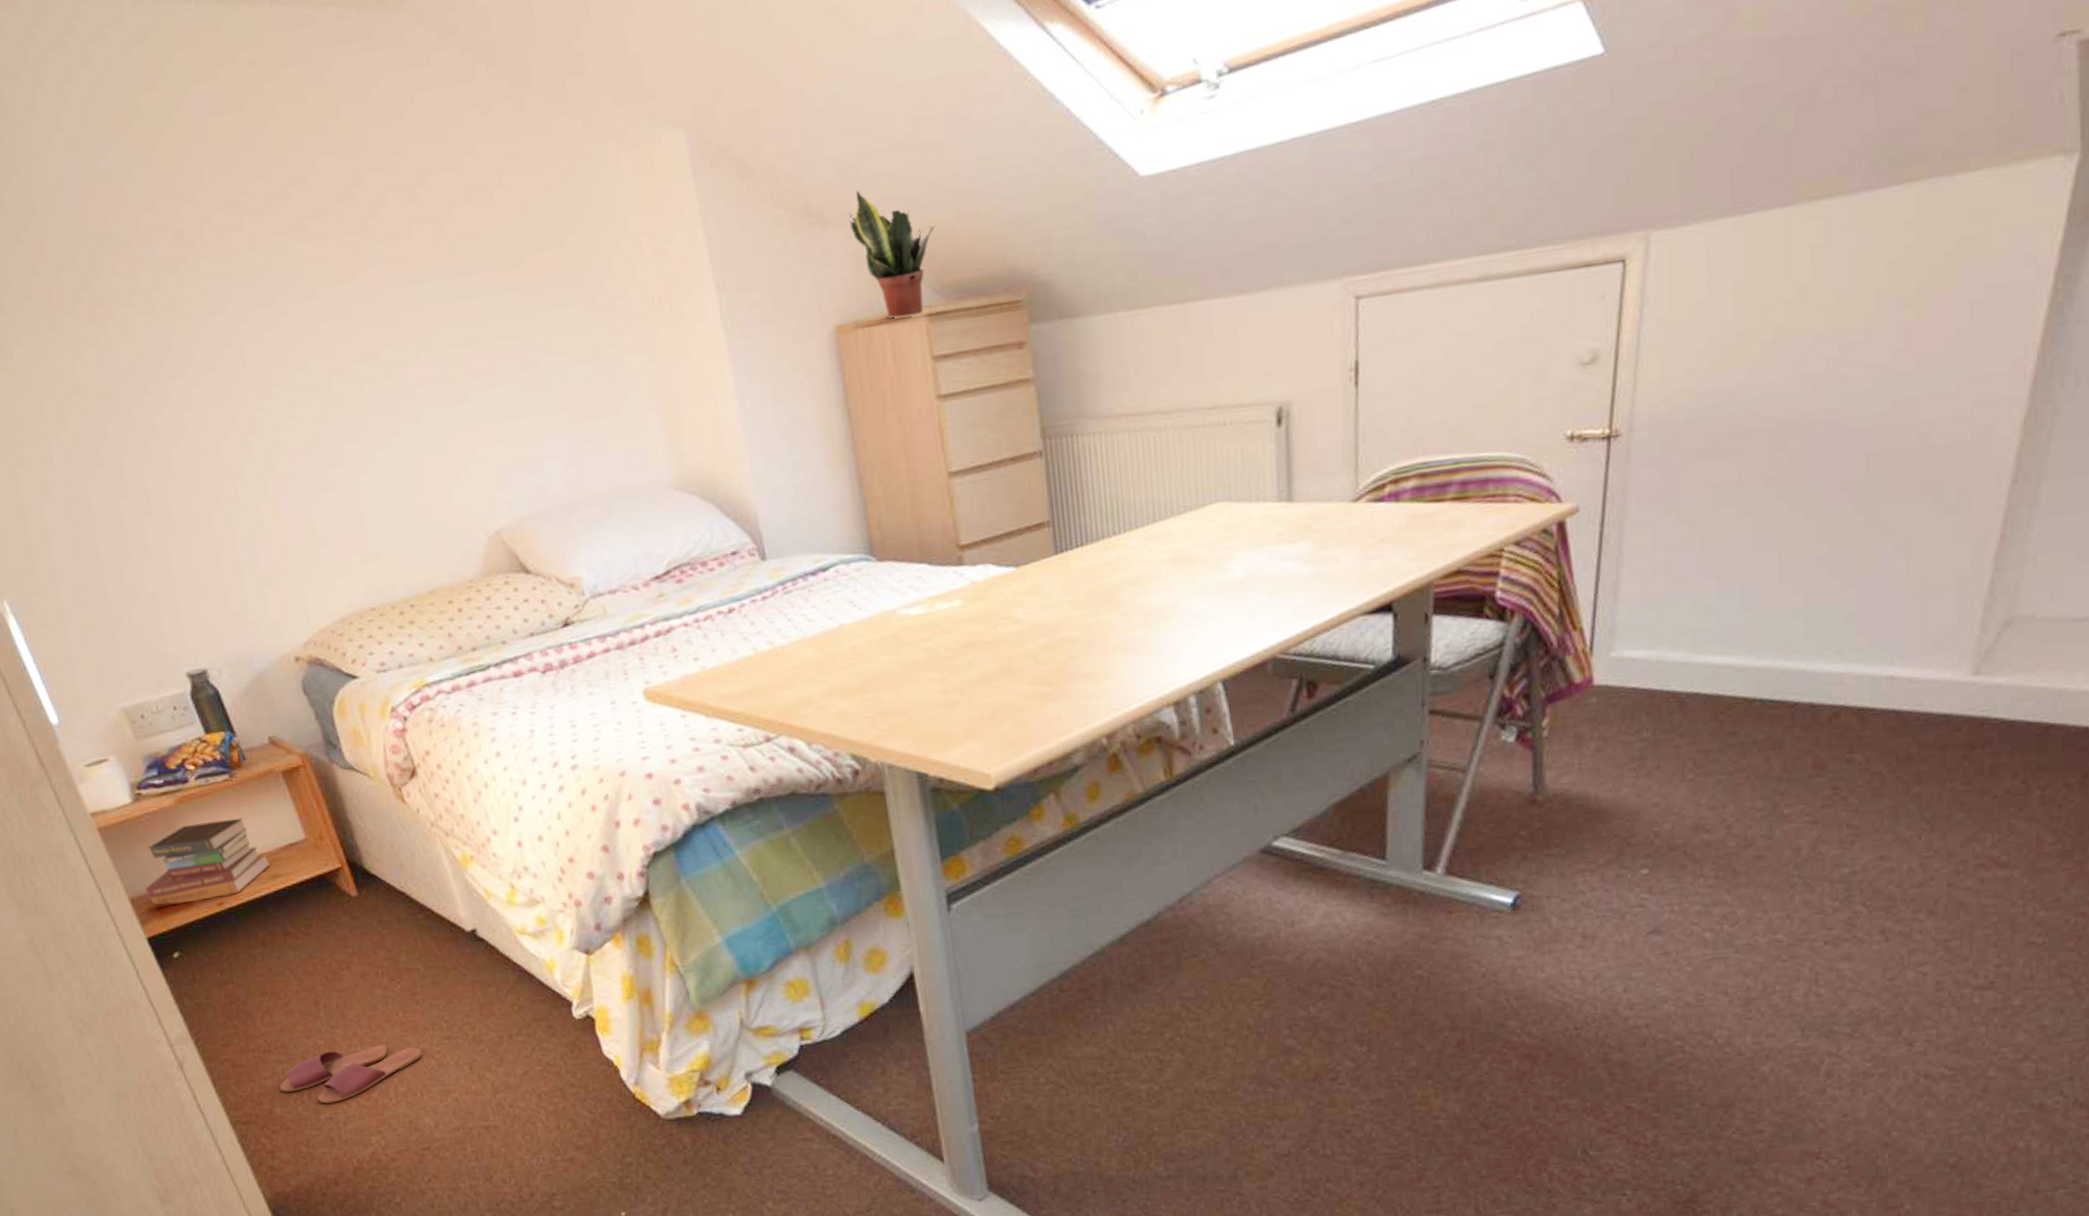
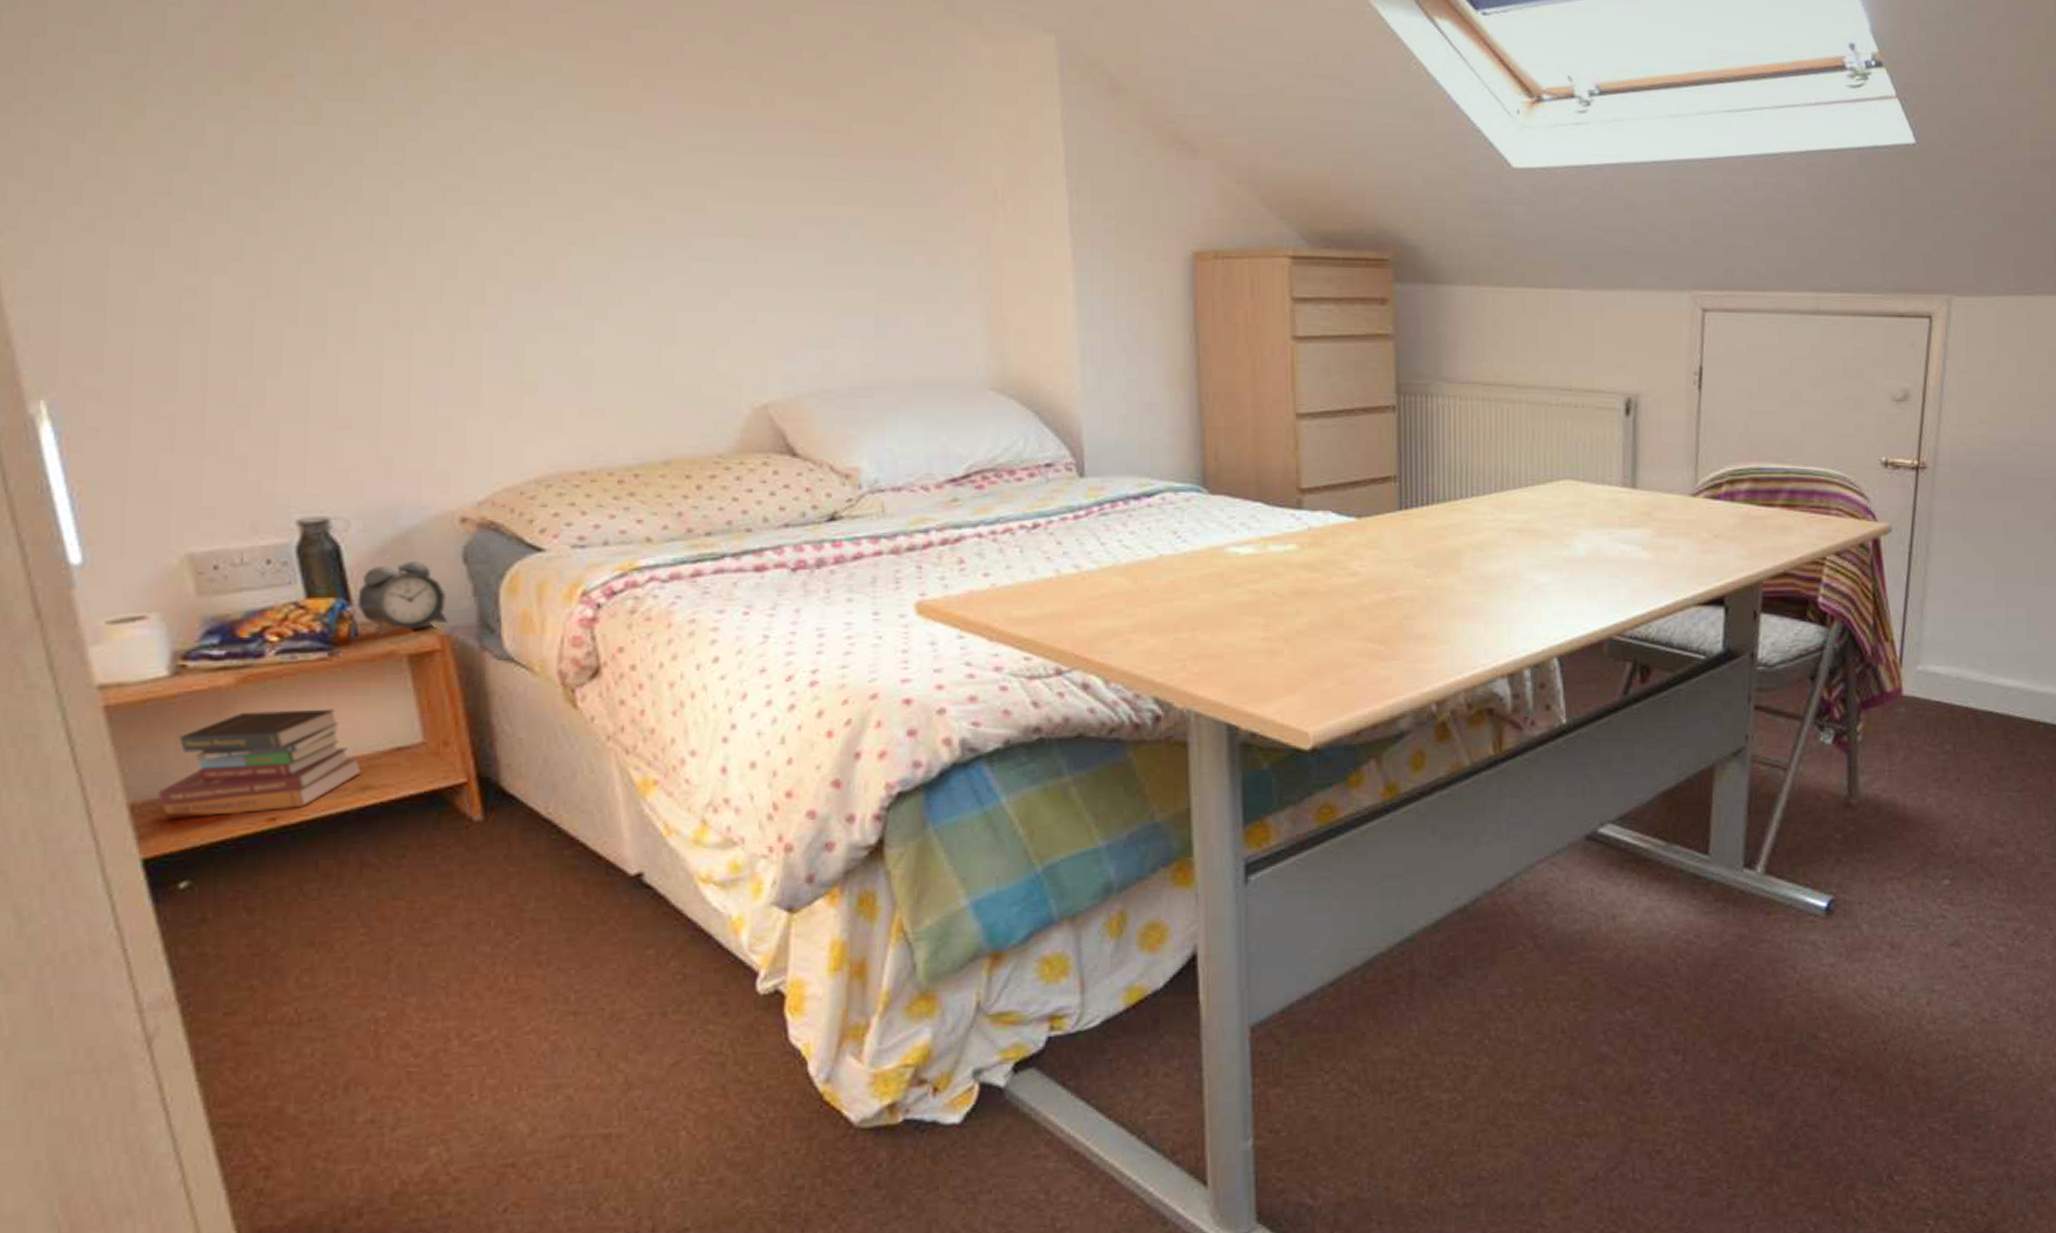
alarm clock: none [238,696,304,760] -> present [357,562,448,638]
slippers: present [280,1044,423,1104] -> none [302,1019,532,1100]
potted plant: present [849,191,938,319] -> none [1221,128,1311,256]

